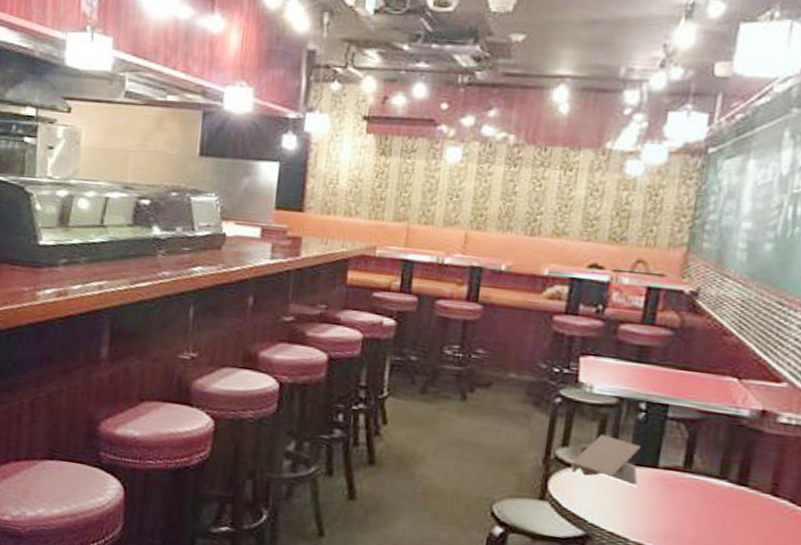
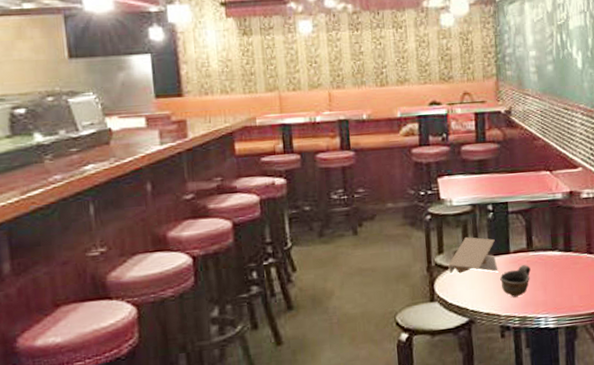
cup: none [637,486,683,524] -> present [500,265,531,298]

